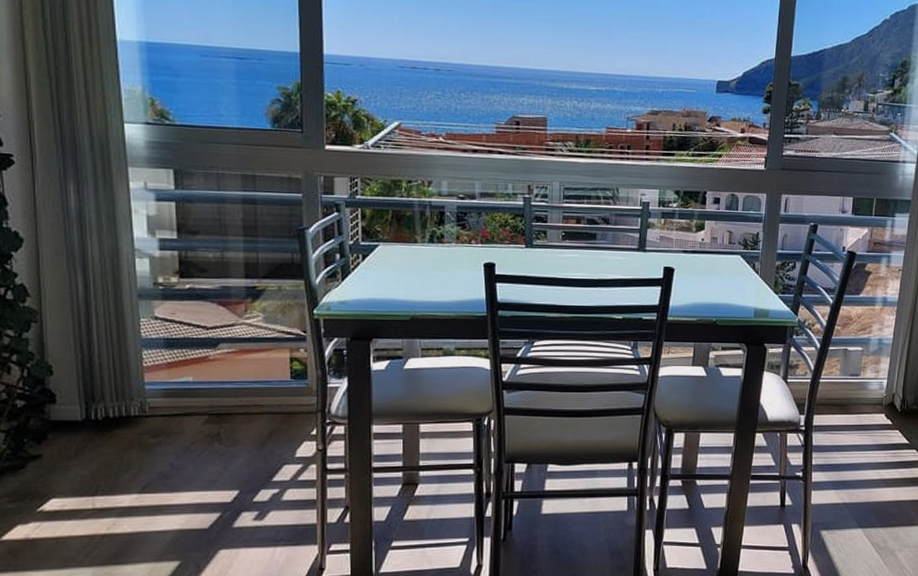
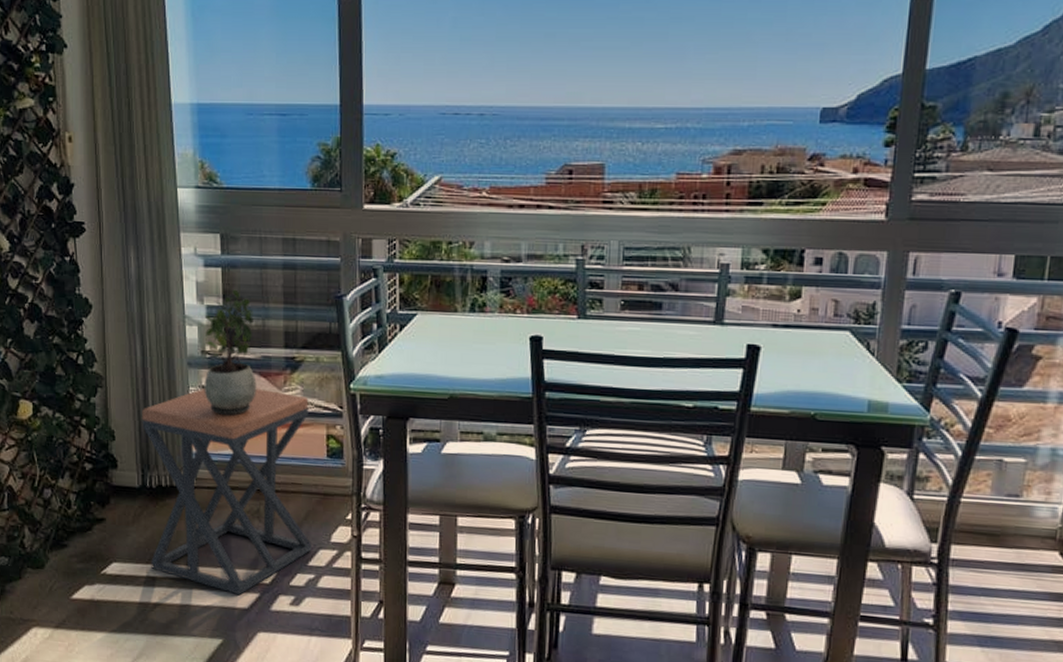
stool: none [85,317,276,517] -> present [142,388,312,596]
potted plant: none [156,223,217,345] -> present [204,289,258,416]

